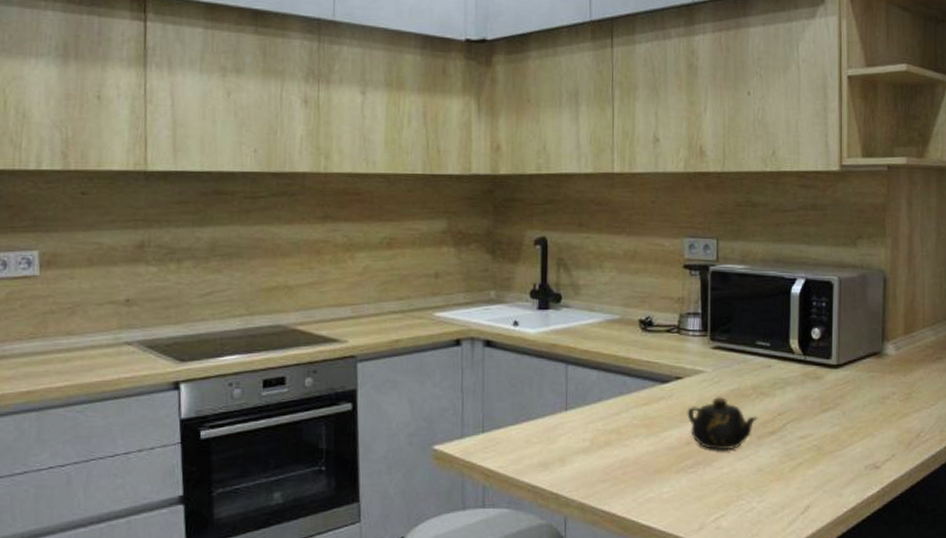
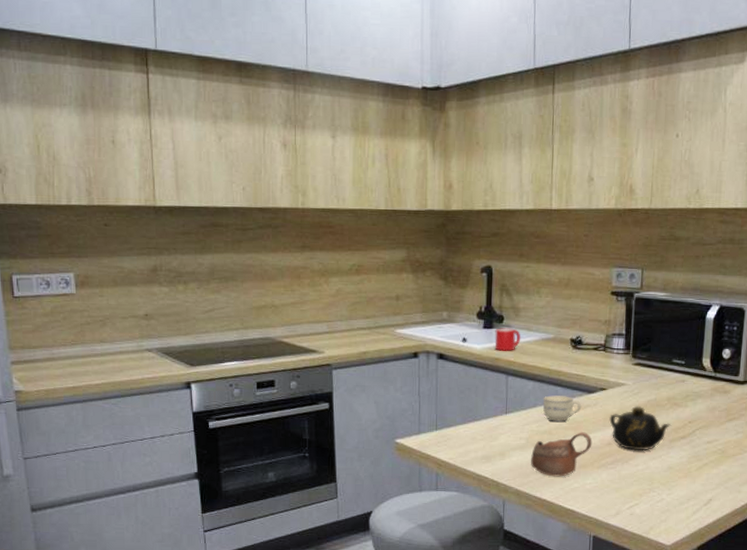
mug: none [551,308,582,336] -> present [494,328,521,351]
cup: none [597,430,669,485] -> present [531,432,593,477]
cup: none [609,387,655,418] -> present [542,395,582,422]

